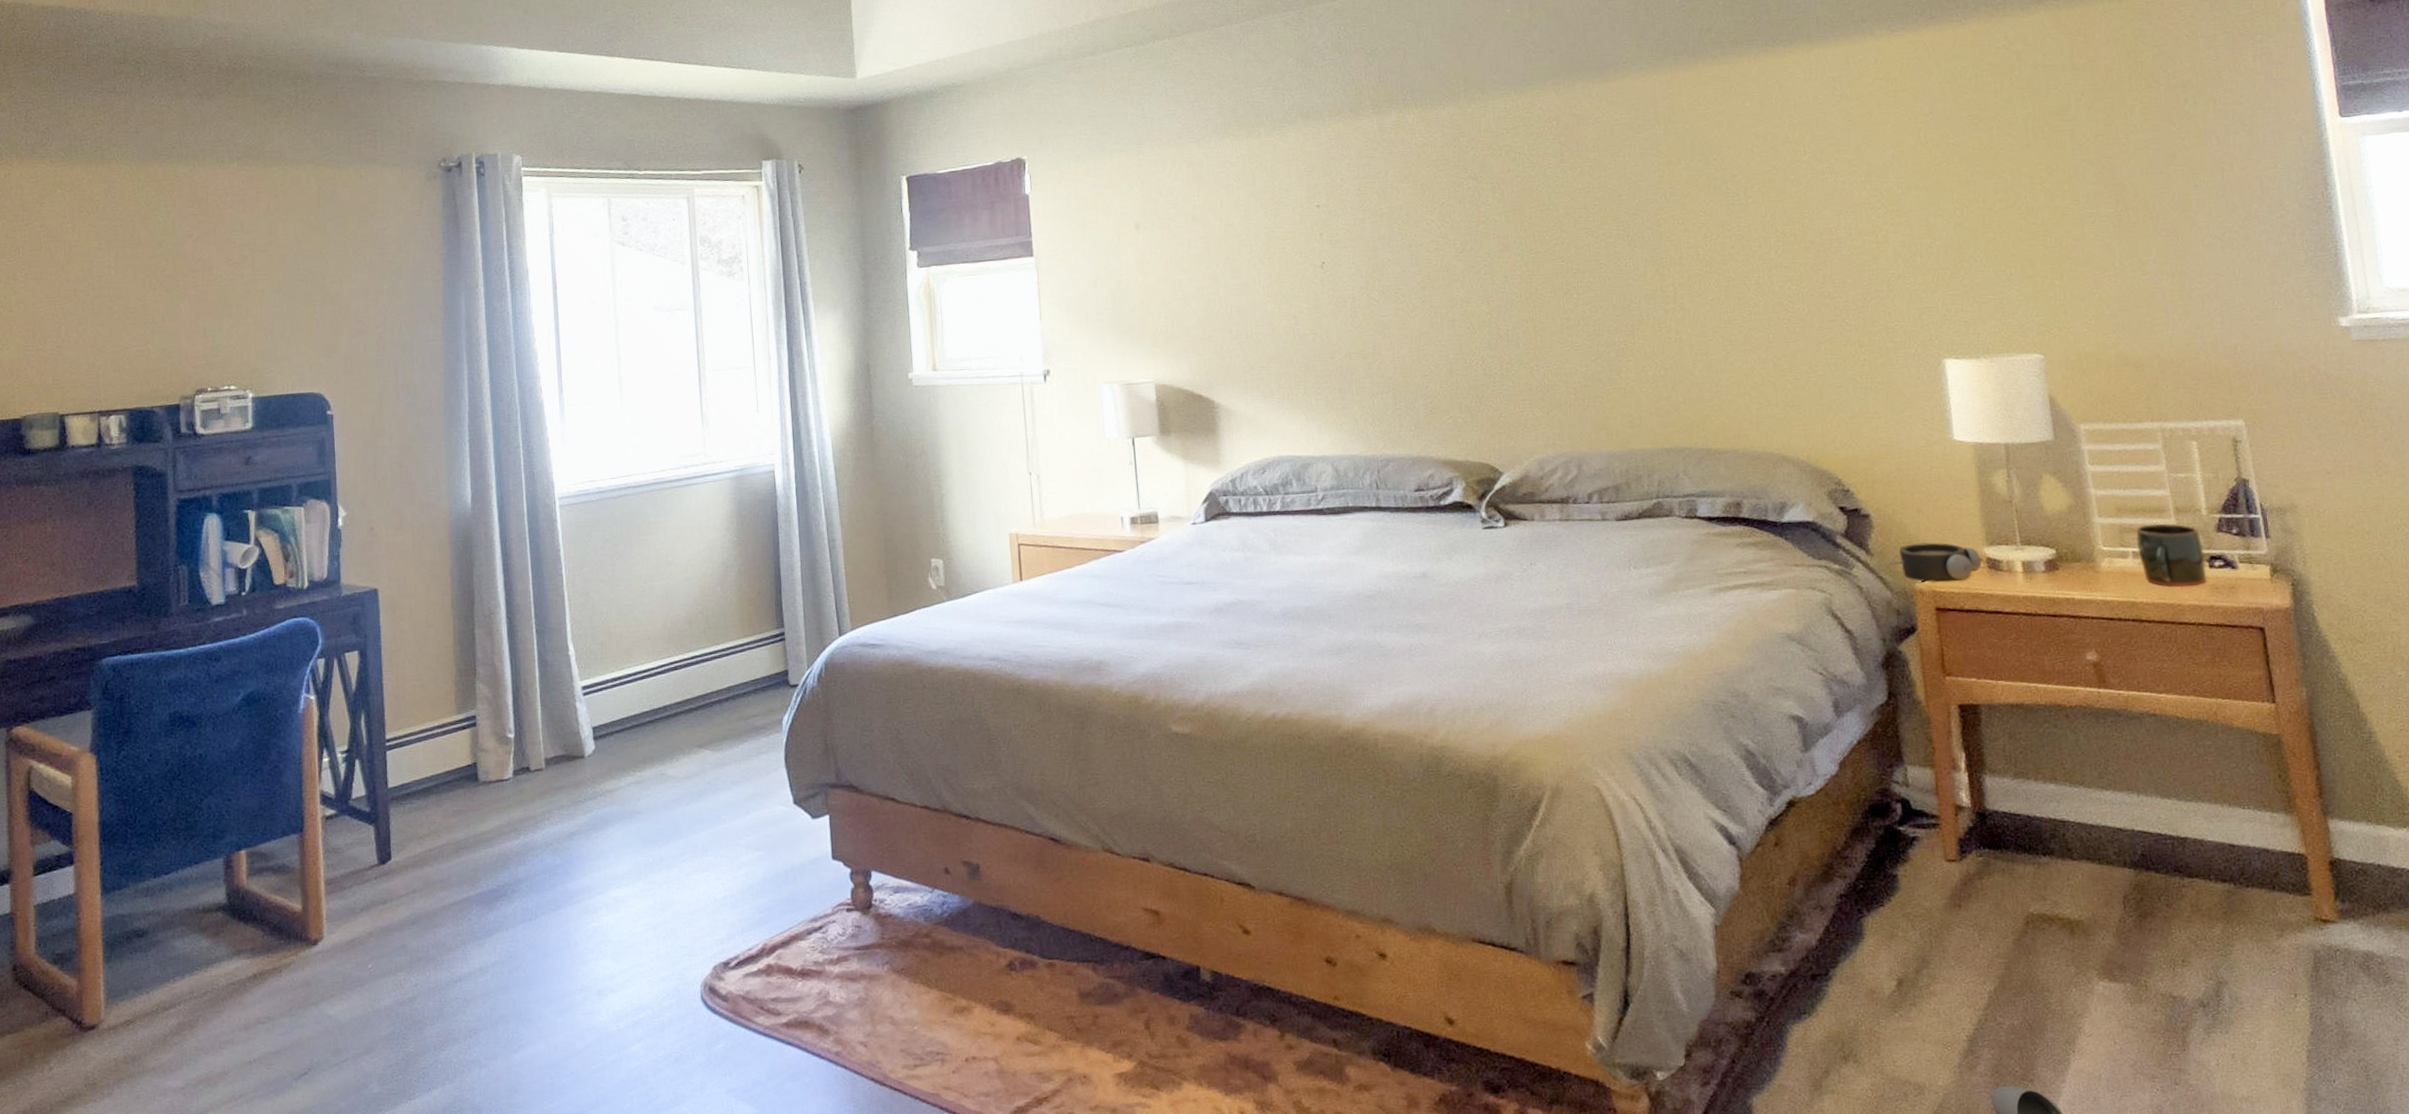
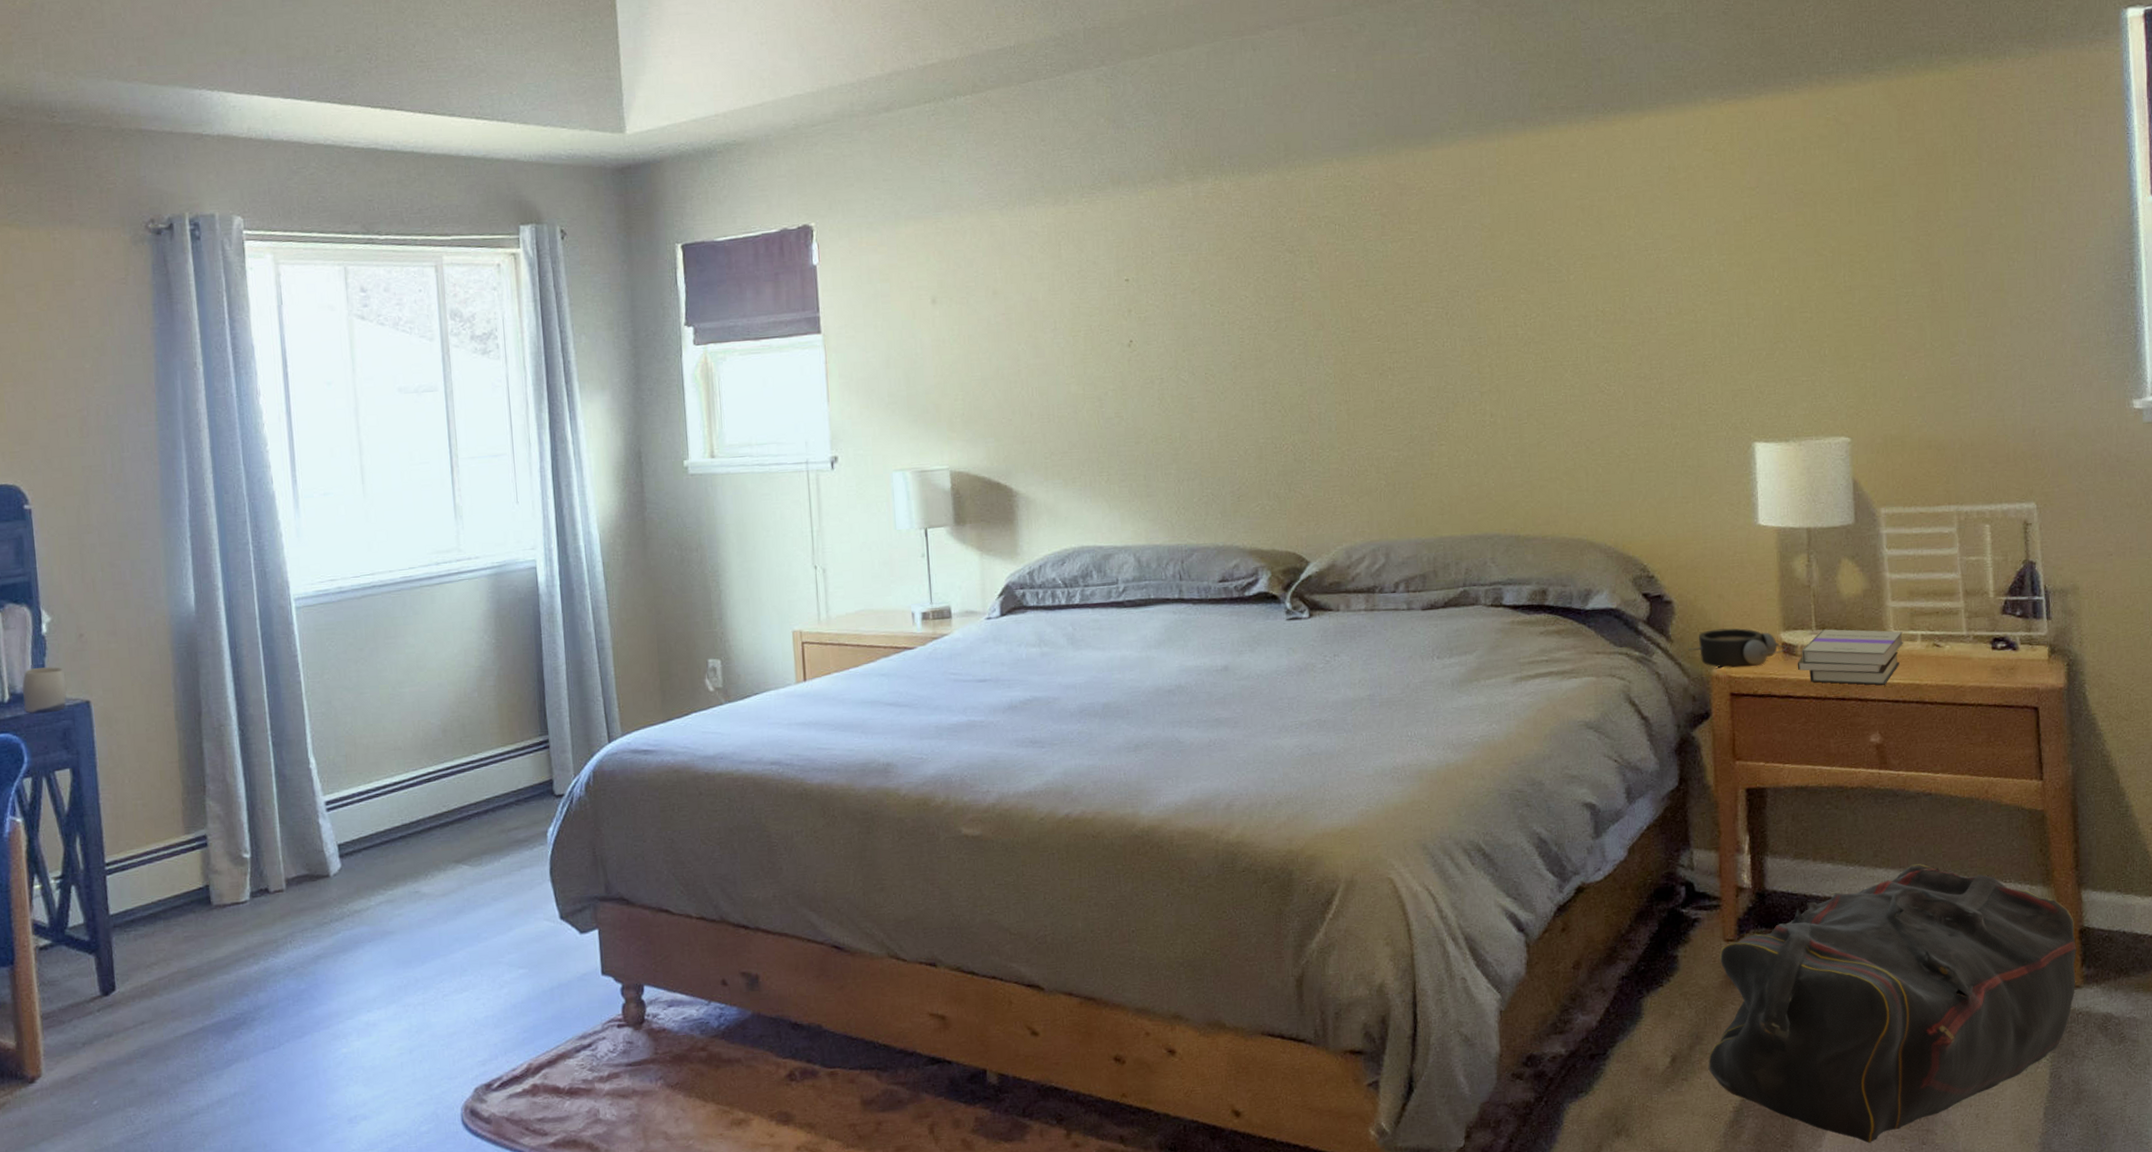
mug: none [319,557,358,600] -> present [22,667,67,714]
duffel bag: none [1936,787,2330,1080] -> present [1708,864,2077,1142]
books: none [2003,544,2115,602] -> present [1797,629,1904,685]
mug: present [2135,523,2207,587] -> none [1925,606,1989,669]

